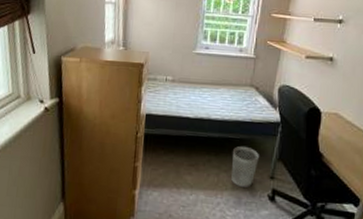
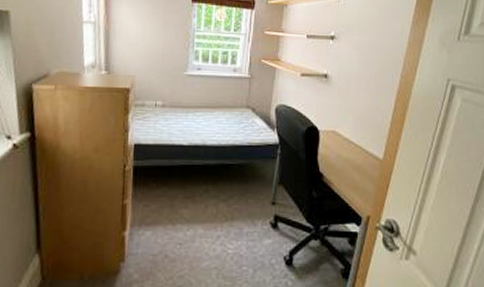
wastebasket: present [231,146,259,187] -> none [231,171,259,216]

